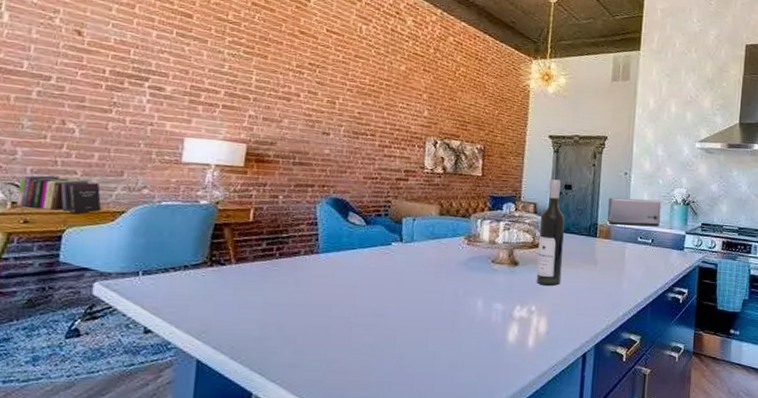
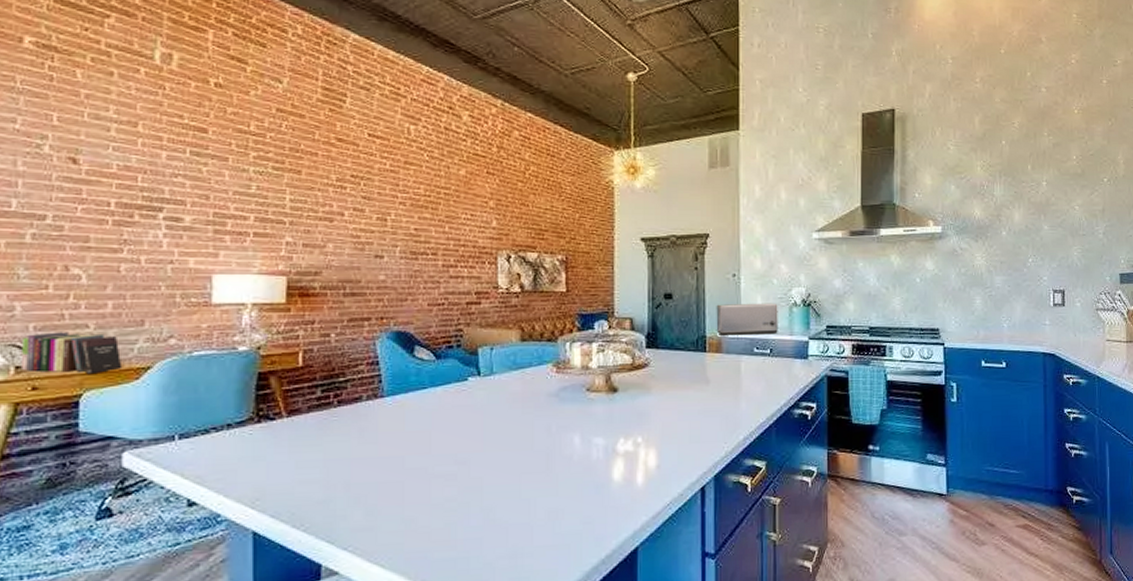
bottle: present [536,179,565,287] -> none [638,288,669,414]

